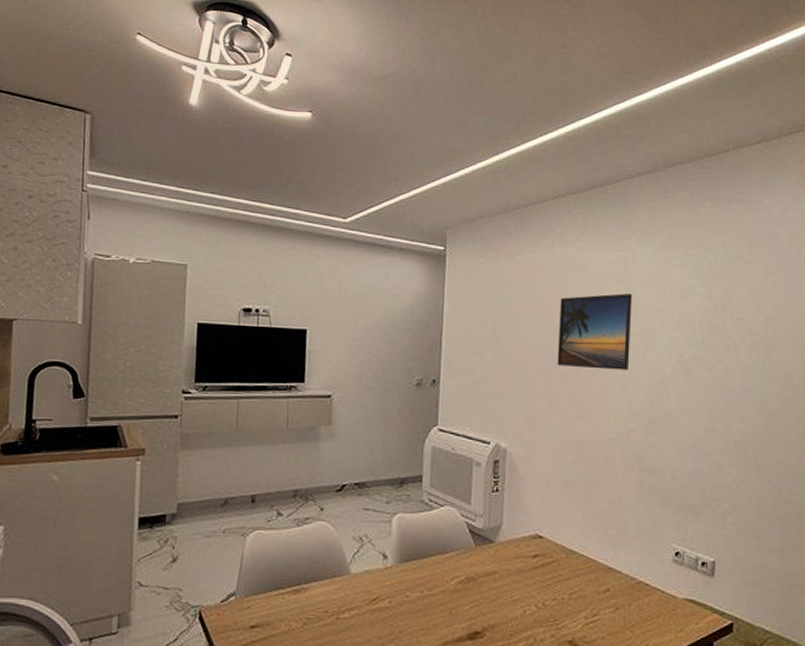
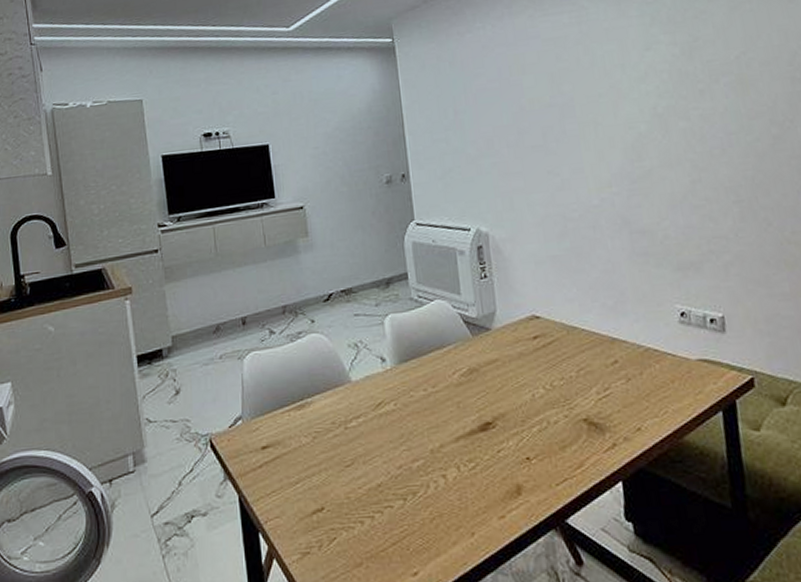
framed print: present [557,293,632,370] -> none [518,54,601,140]

